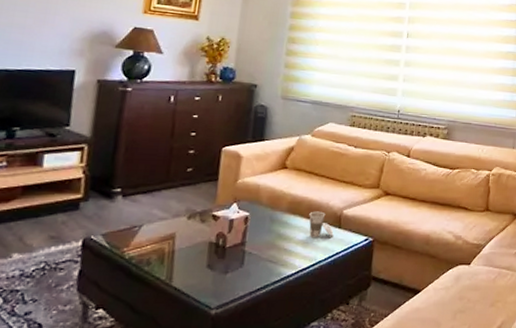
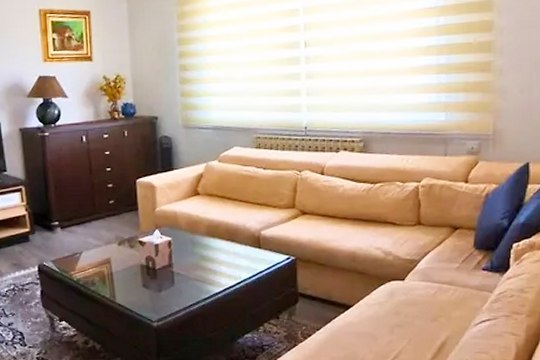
cup: present [309,211,334,237] -> none [228,233,255,258]

